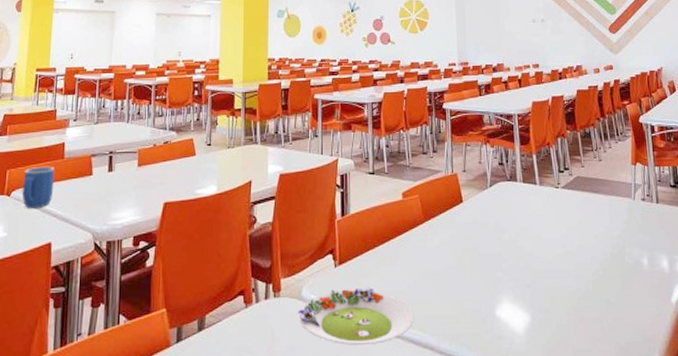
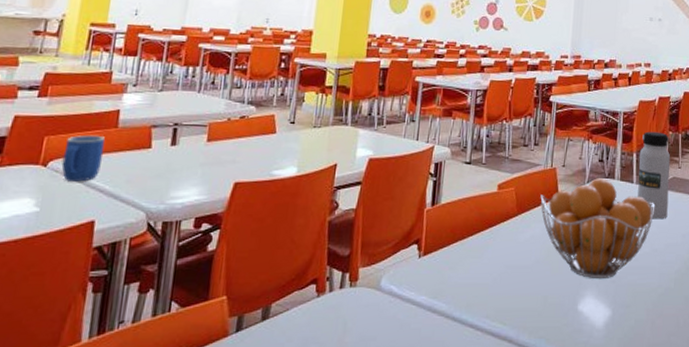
salad plate: present [298,287,414,345] -> none [375,279,496,336]
fruit basket: none [445,181,562,284] -> present [540,178,654,280]
water bottle: none [539,131,577,221] -> present [637,131,671,220]

